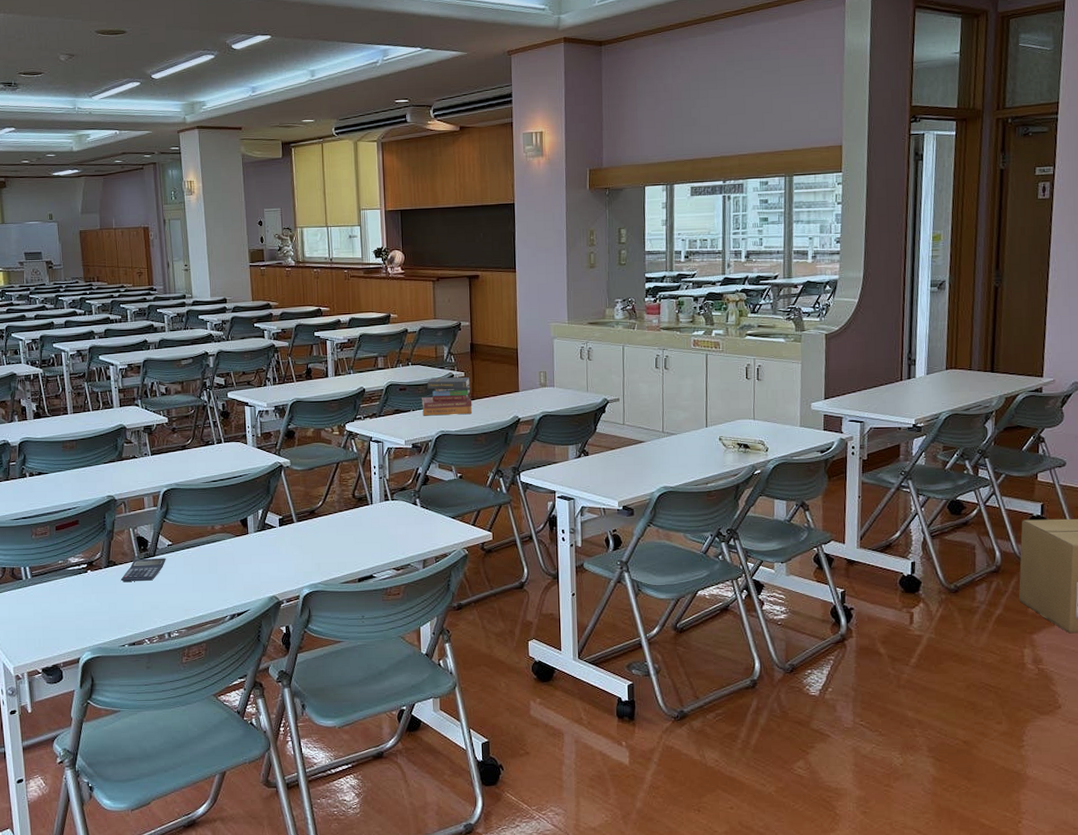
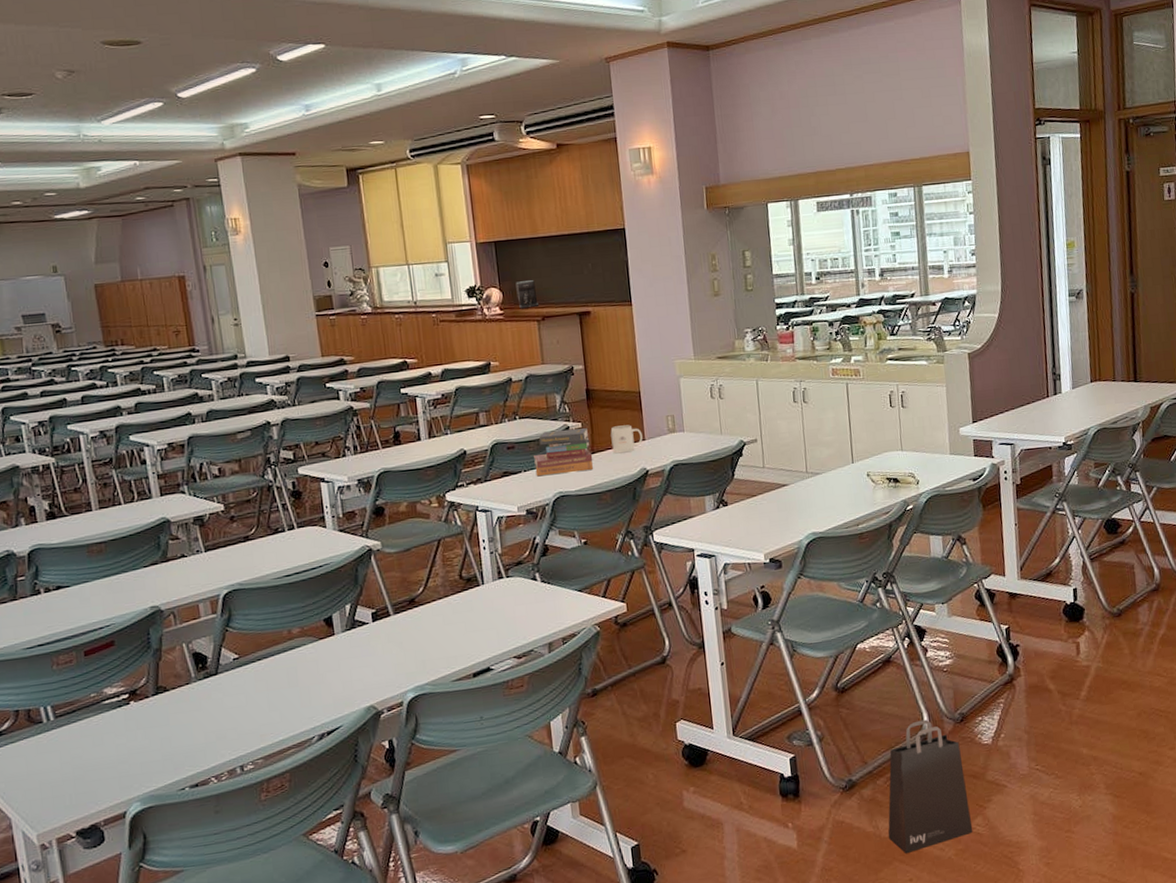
calculator: present [120,558,166,582] -> none [174,675,232,710]
coffee maker: none [416,244,436,270] -> present [515,279,540,309]
mug: none [489,377,517,402] -> present [610,425,643,454]
shopping bag: none [713,666,795,783] -> present [888,719,973,853]

